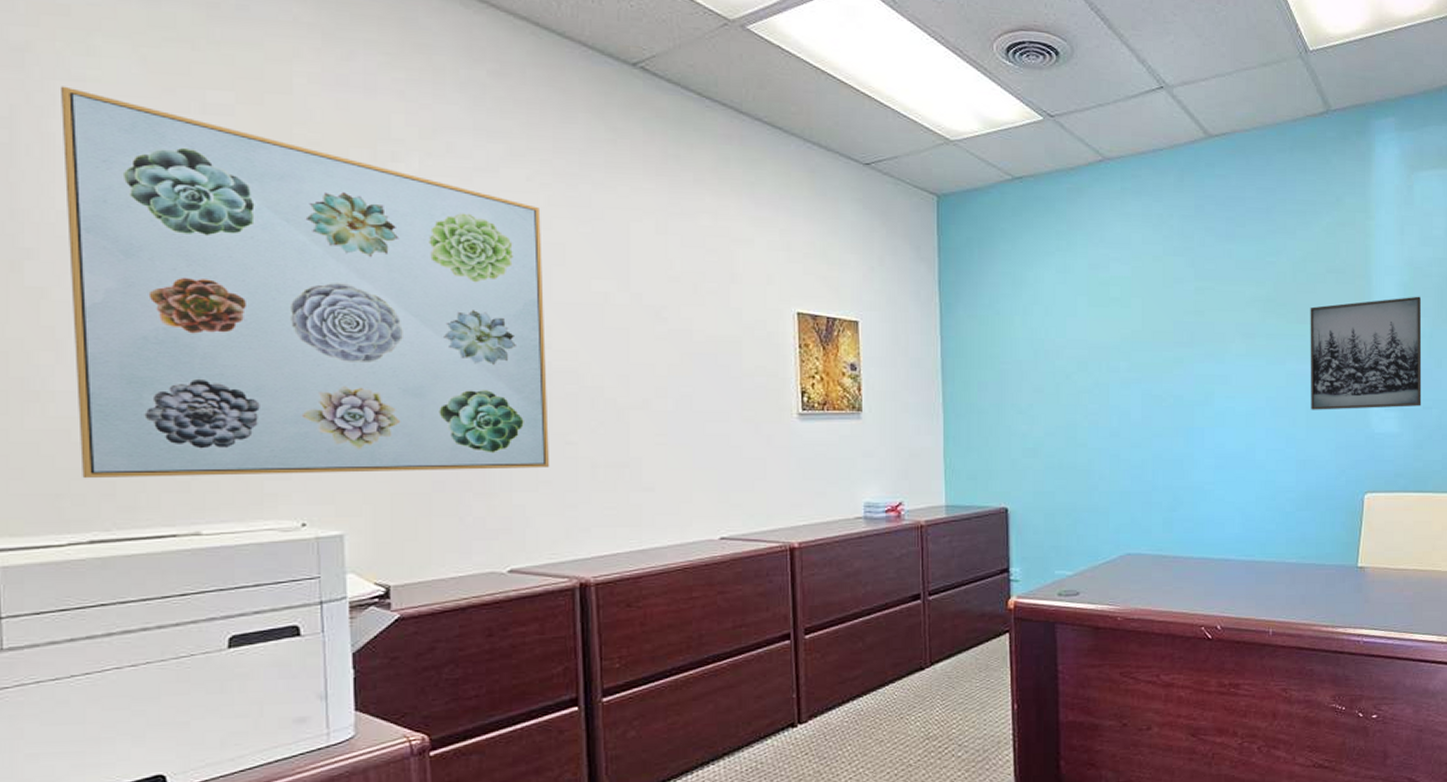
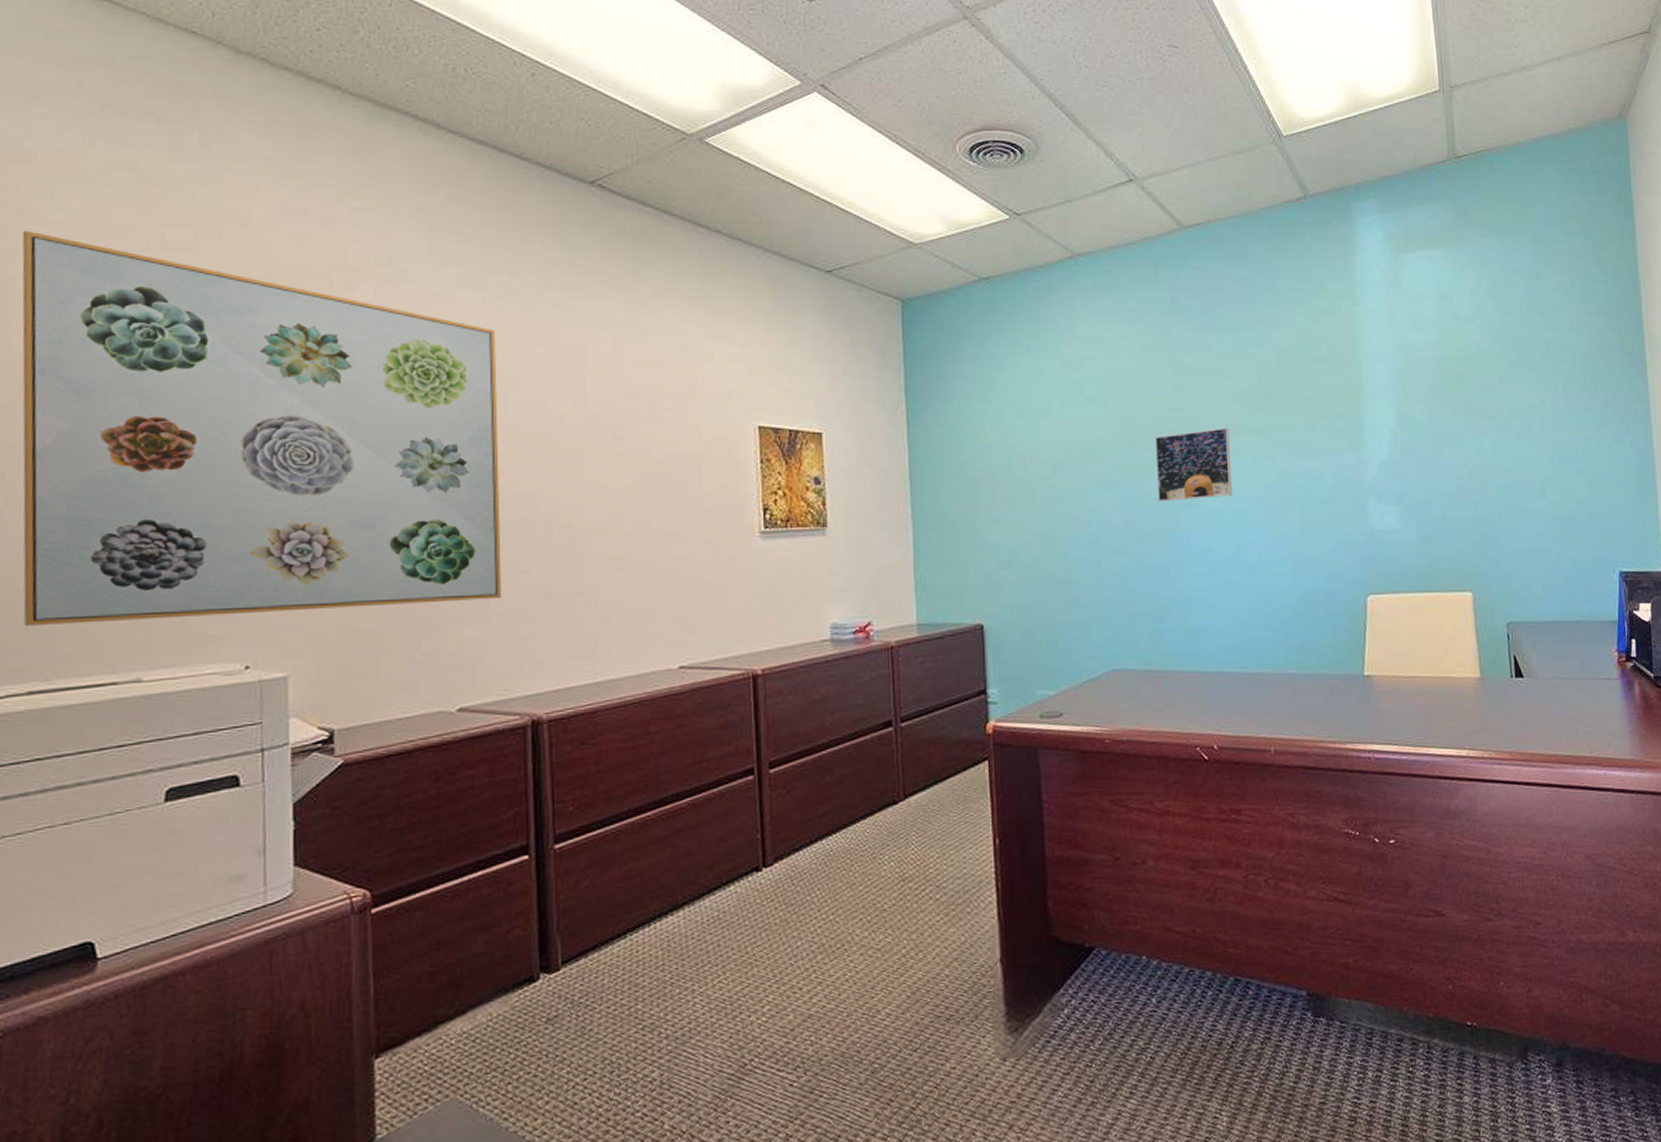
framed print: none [1174,331,1246,399] -> present [1155,428,1233,502]
wall art: present [1310,296,1422,410] -> none [1297,383,1423,508]

